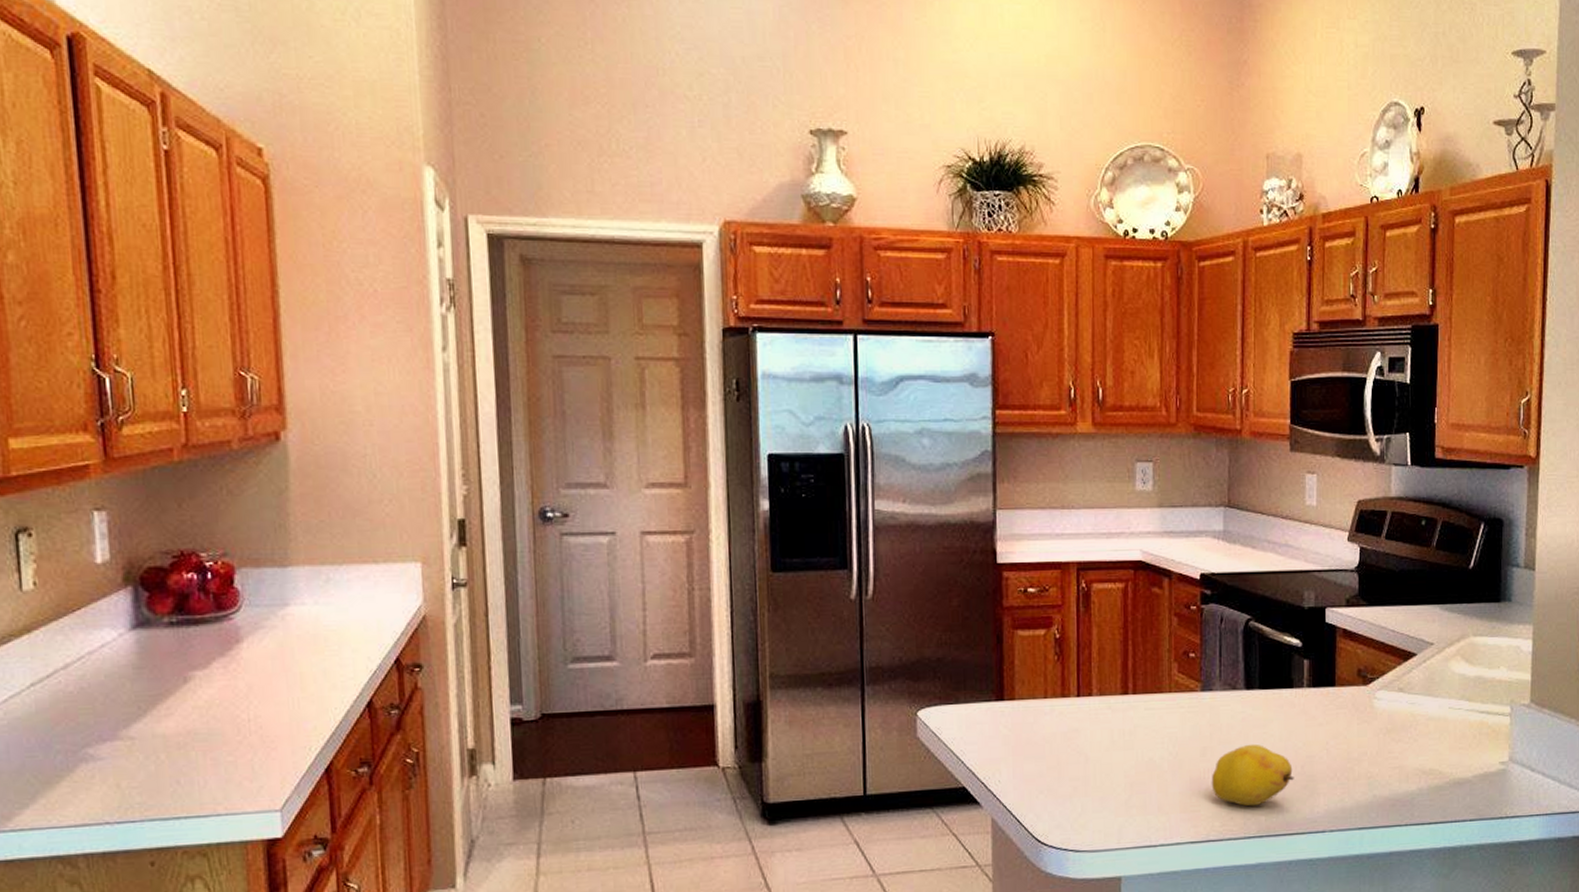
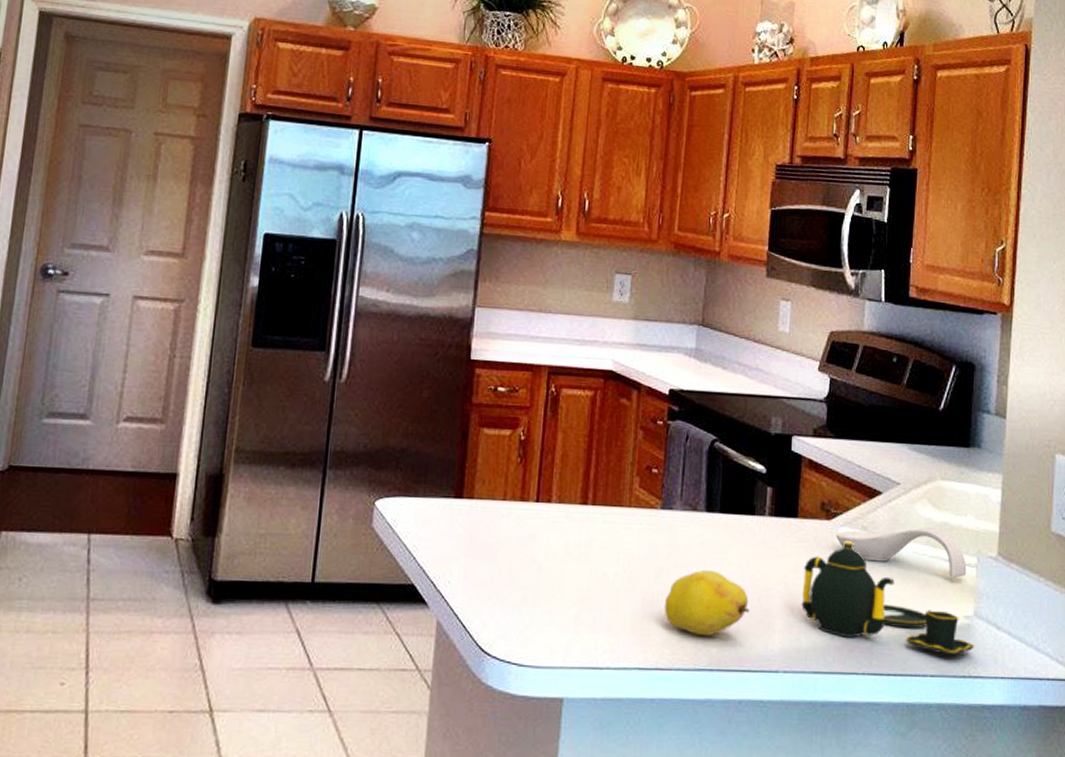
teapot: none [1343,703,1511,801] -> present [801,540,975,656]
spoon rest: none [1373,682,1501,728] -> present [836,527,967,578]

